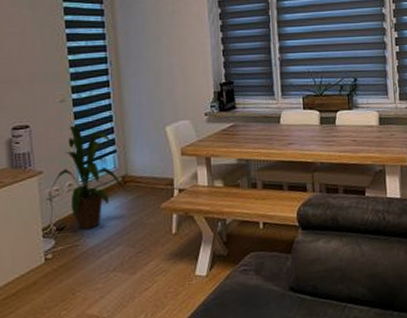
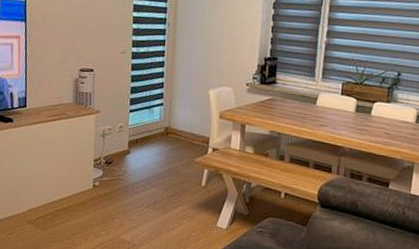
house plant: present [49,125,127,230] -> none [103,75,168,168]

